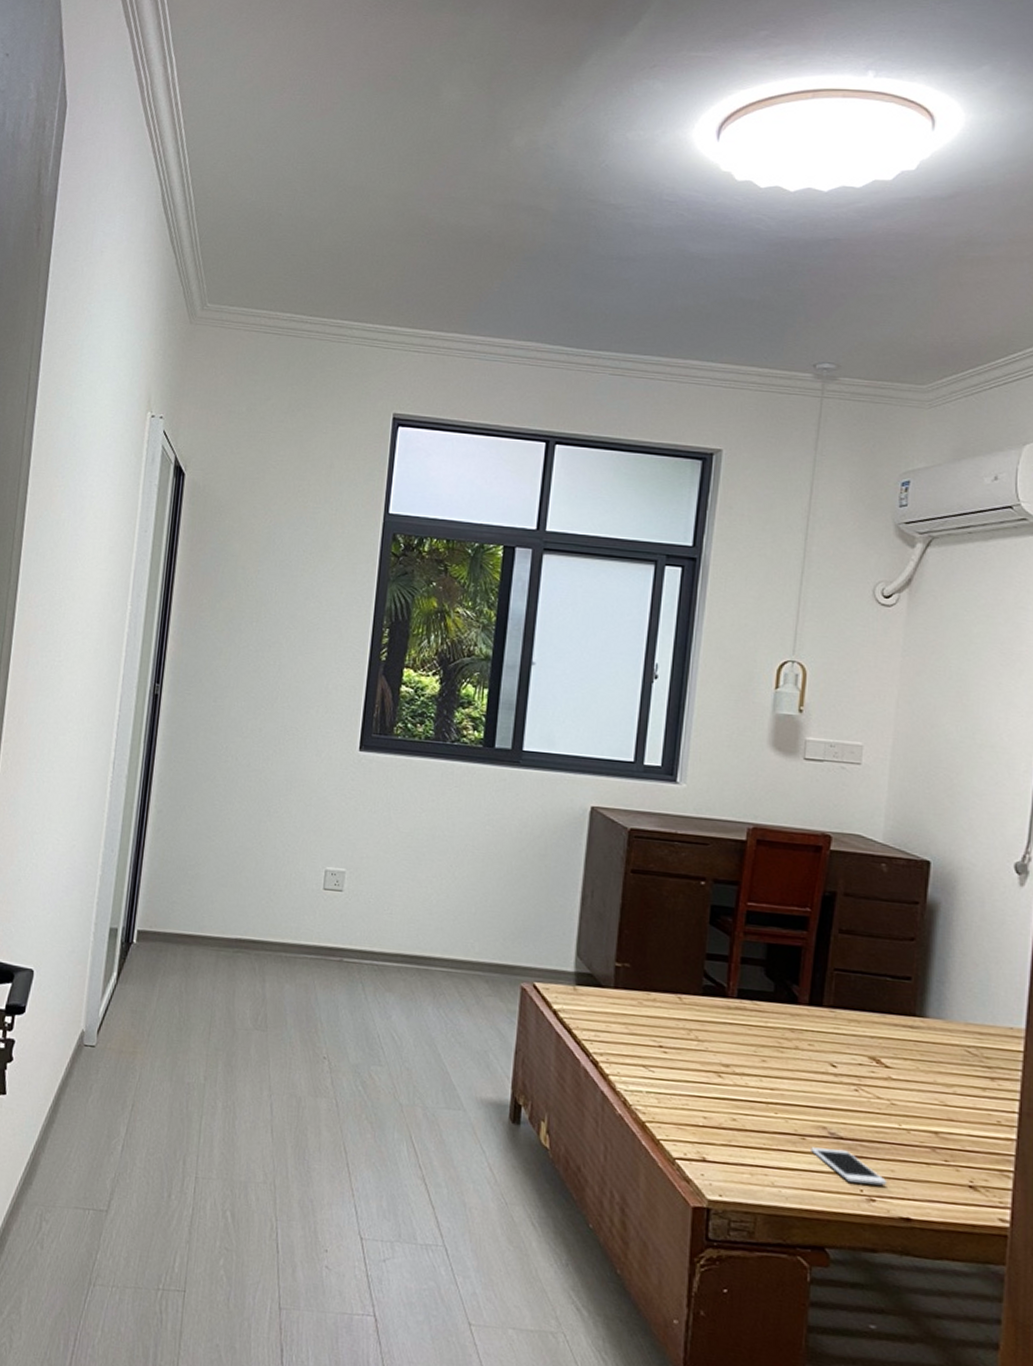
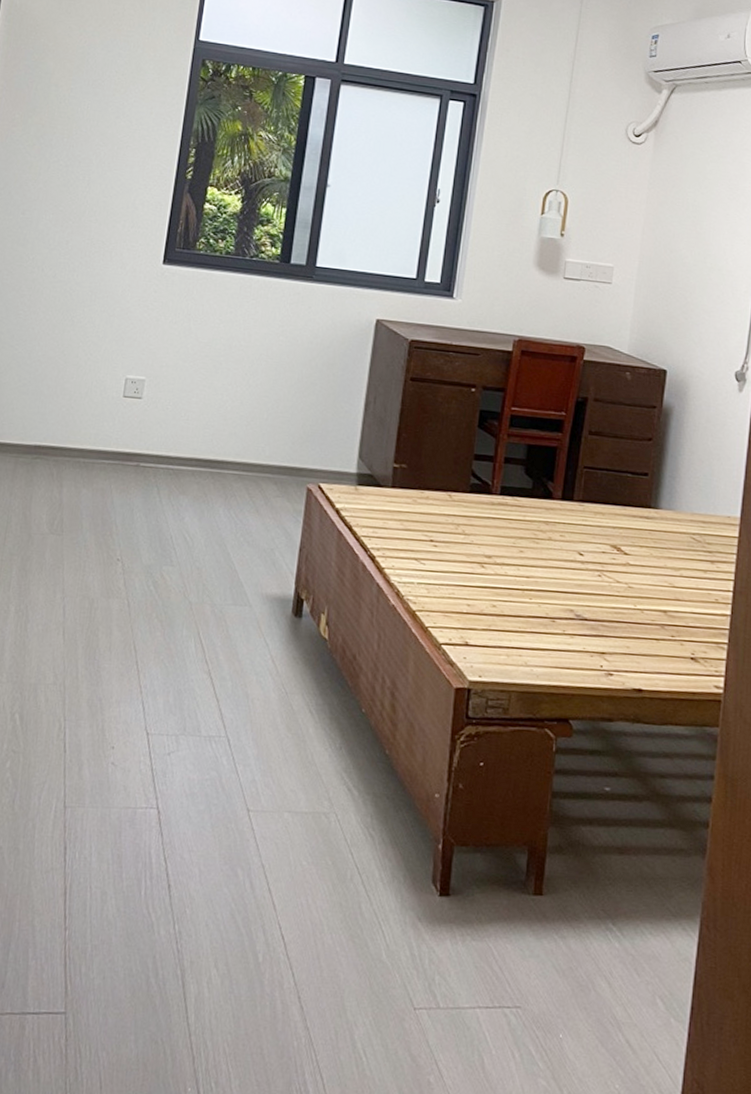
cell phone: present [811,1147,887,1186] -> none [559,628,623,661]

